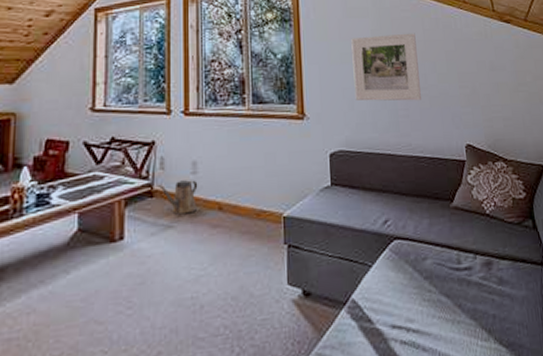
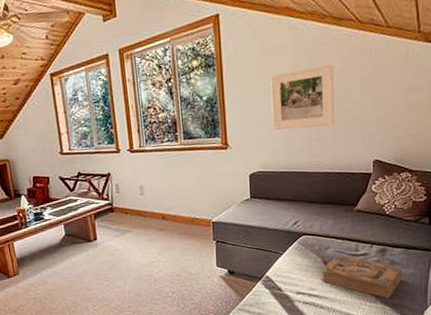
watering can: present [157,180,198,215] -> none [116,199,146,223]
book: none [416,267,514,334] -> present [319,254,402,299]

